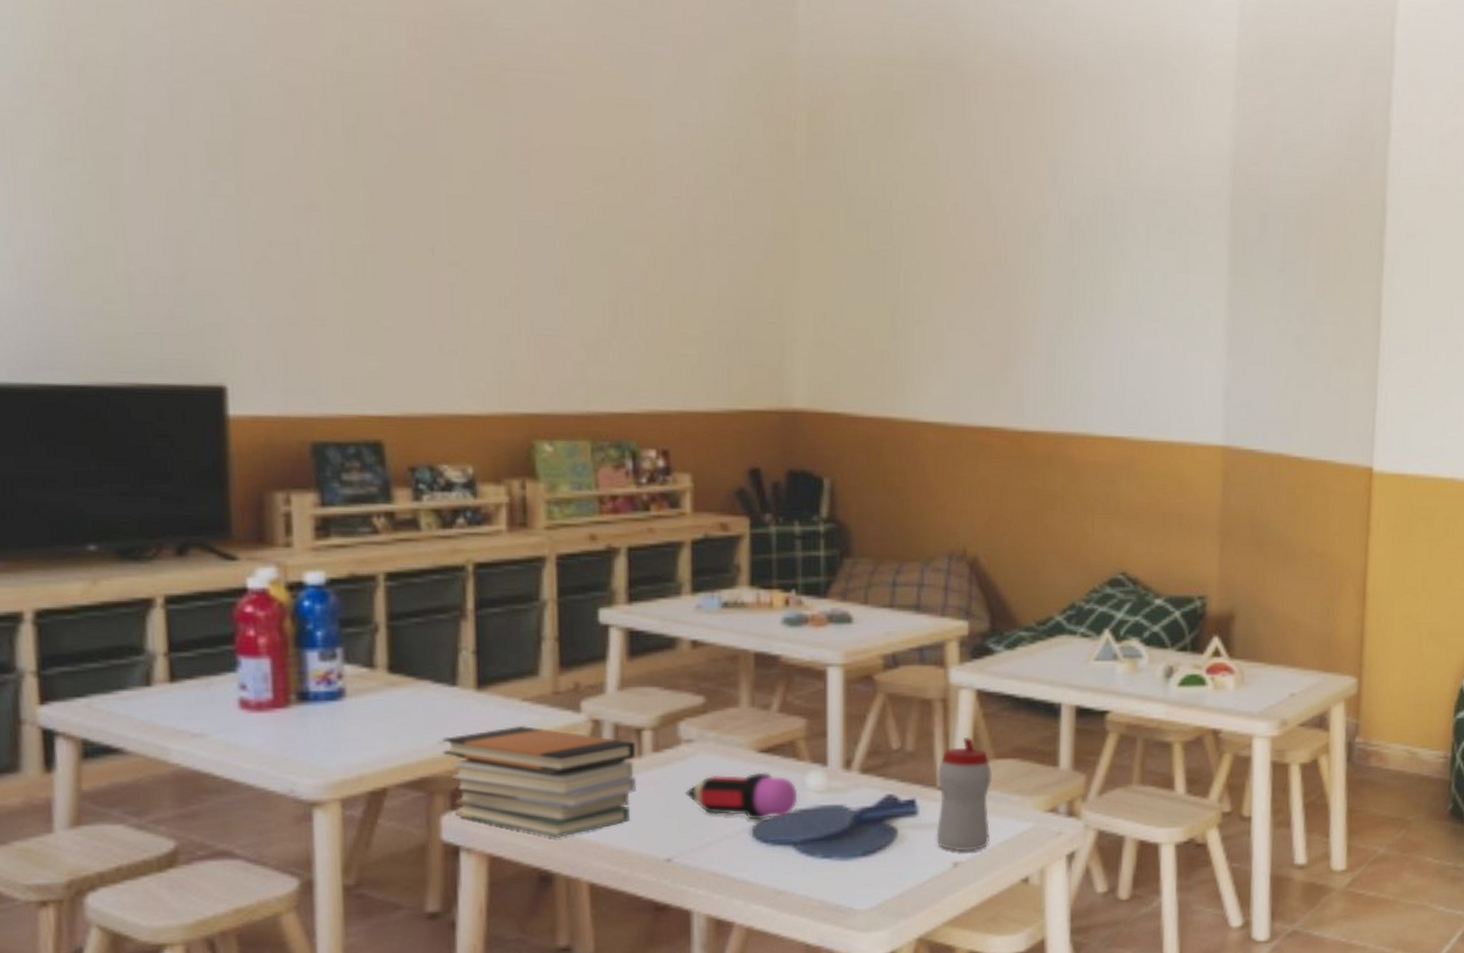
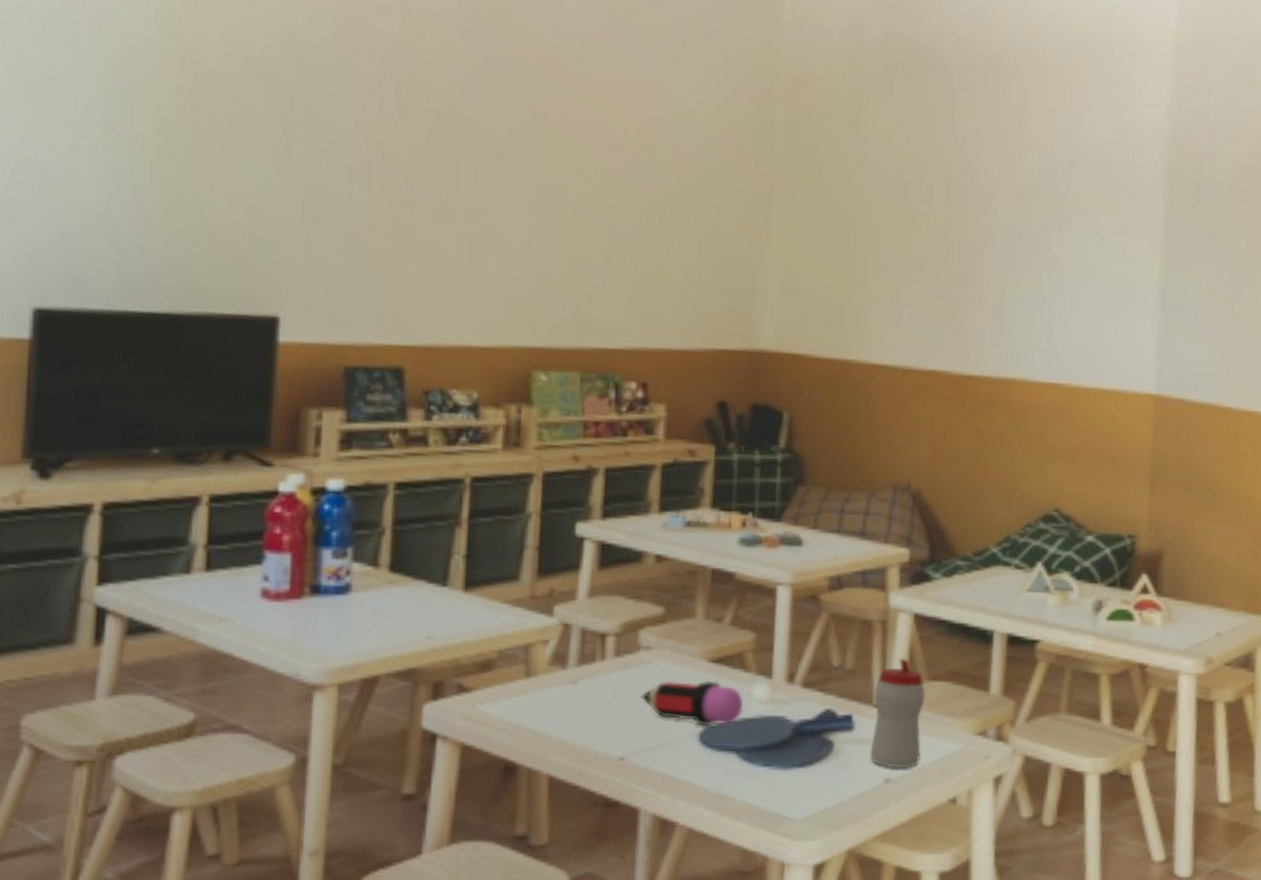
book stack: present [443,725,637,839] -> none [430,625,599,733]

